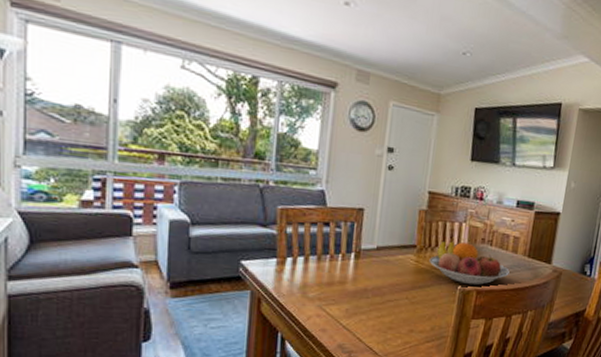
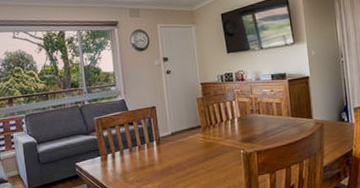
fruit bowl: present [429,240,510,286] -> none [213,115,280,149]

